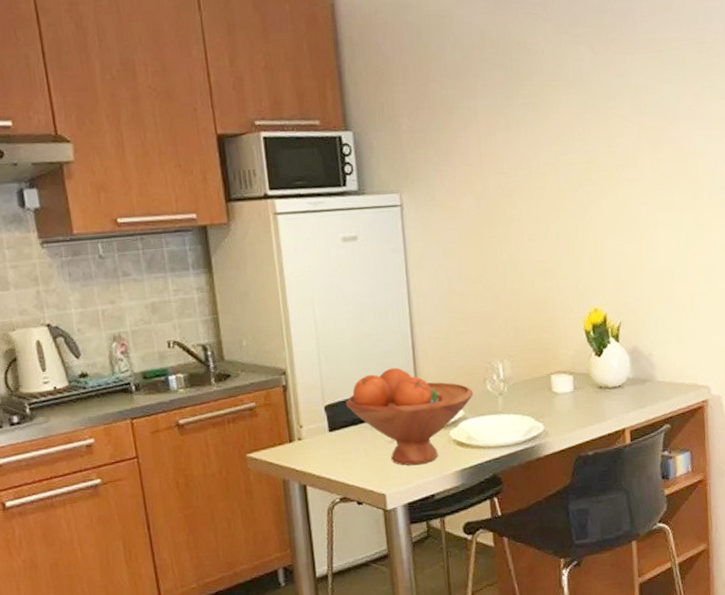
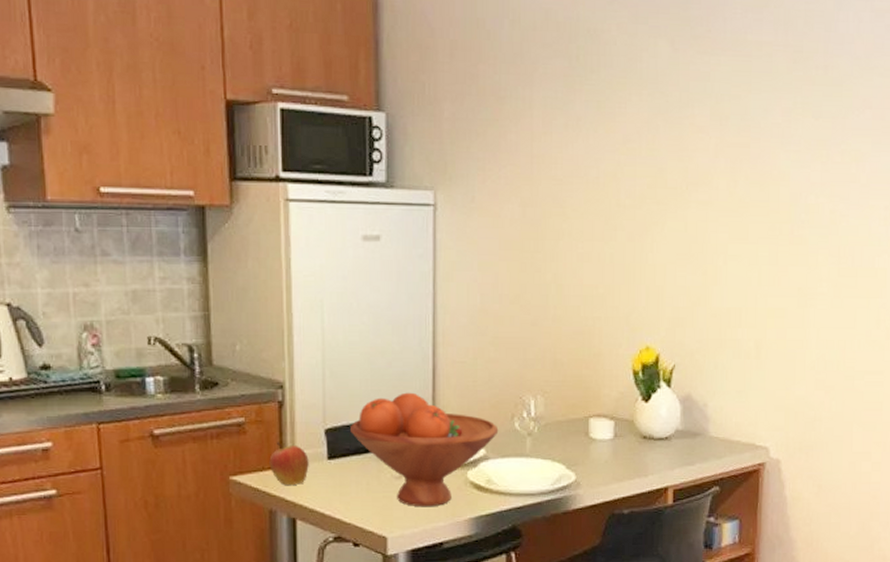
apple: none [279,420,314,458] -> present [269,442,309,486]

